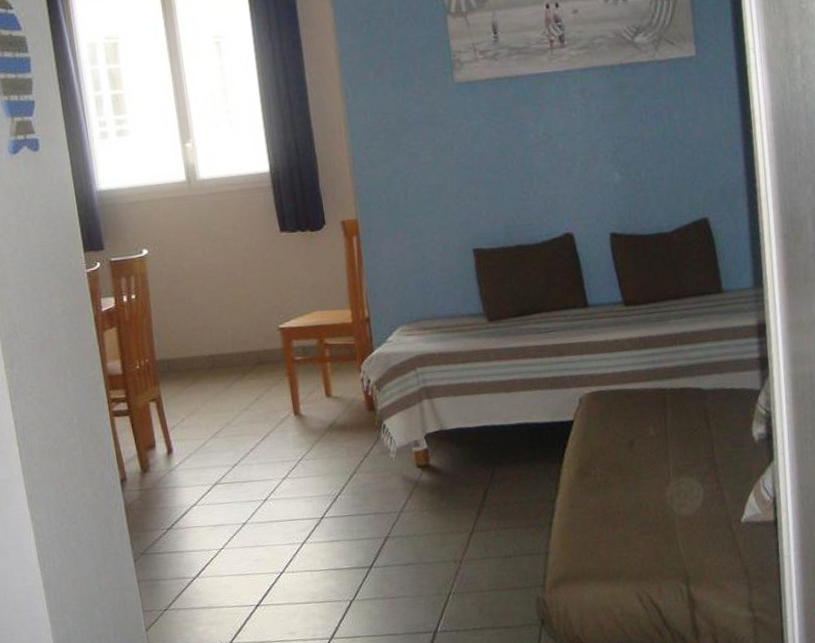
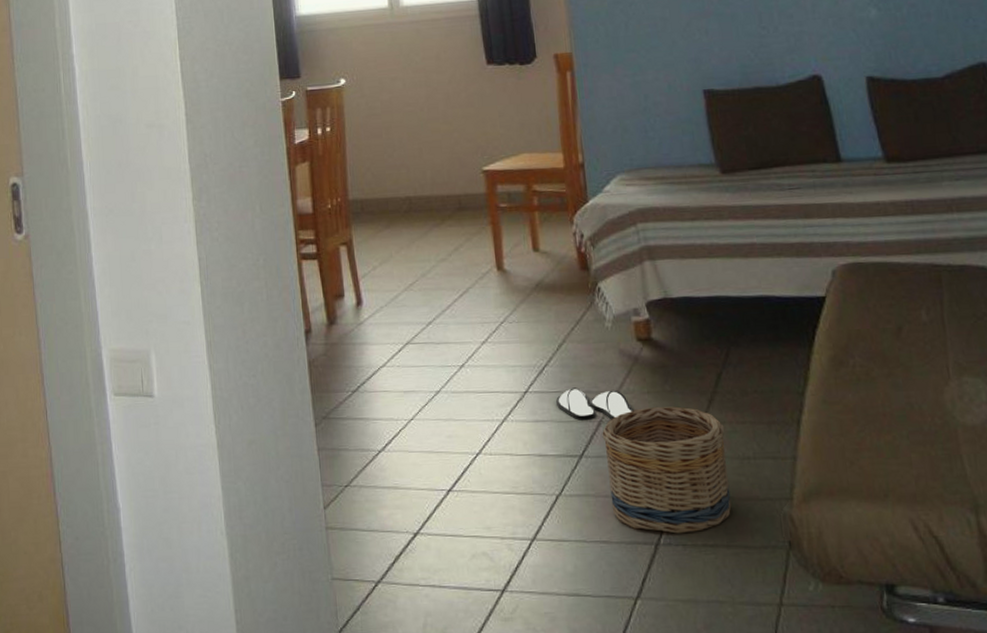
slippers: none [349,510,415,538] -> present [556,387,633,420]
basket: none [388,519,496,623] -> present [602,406,732,534]

